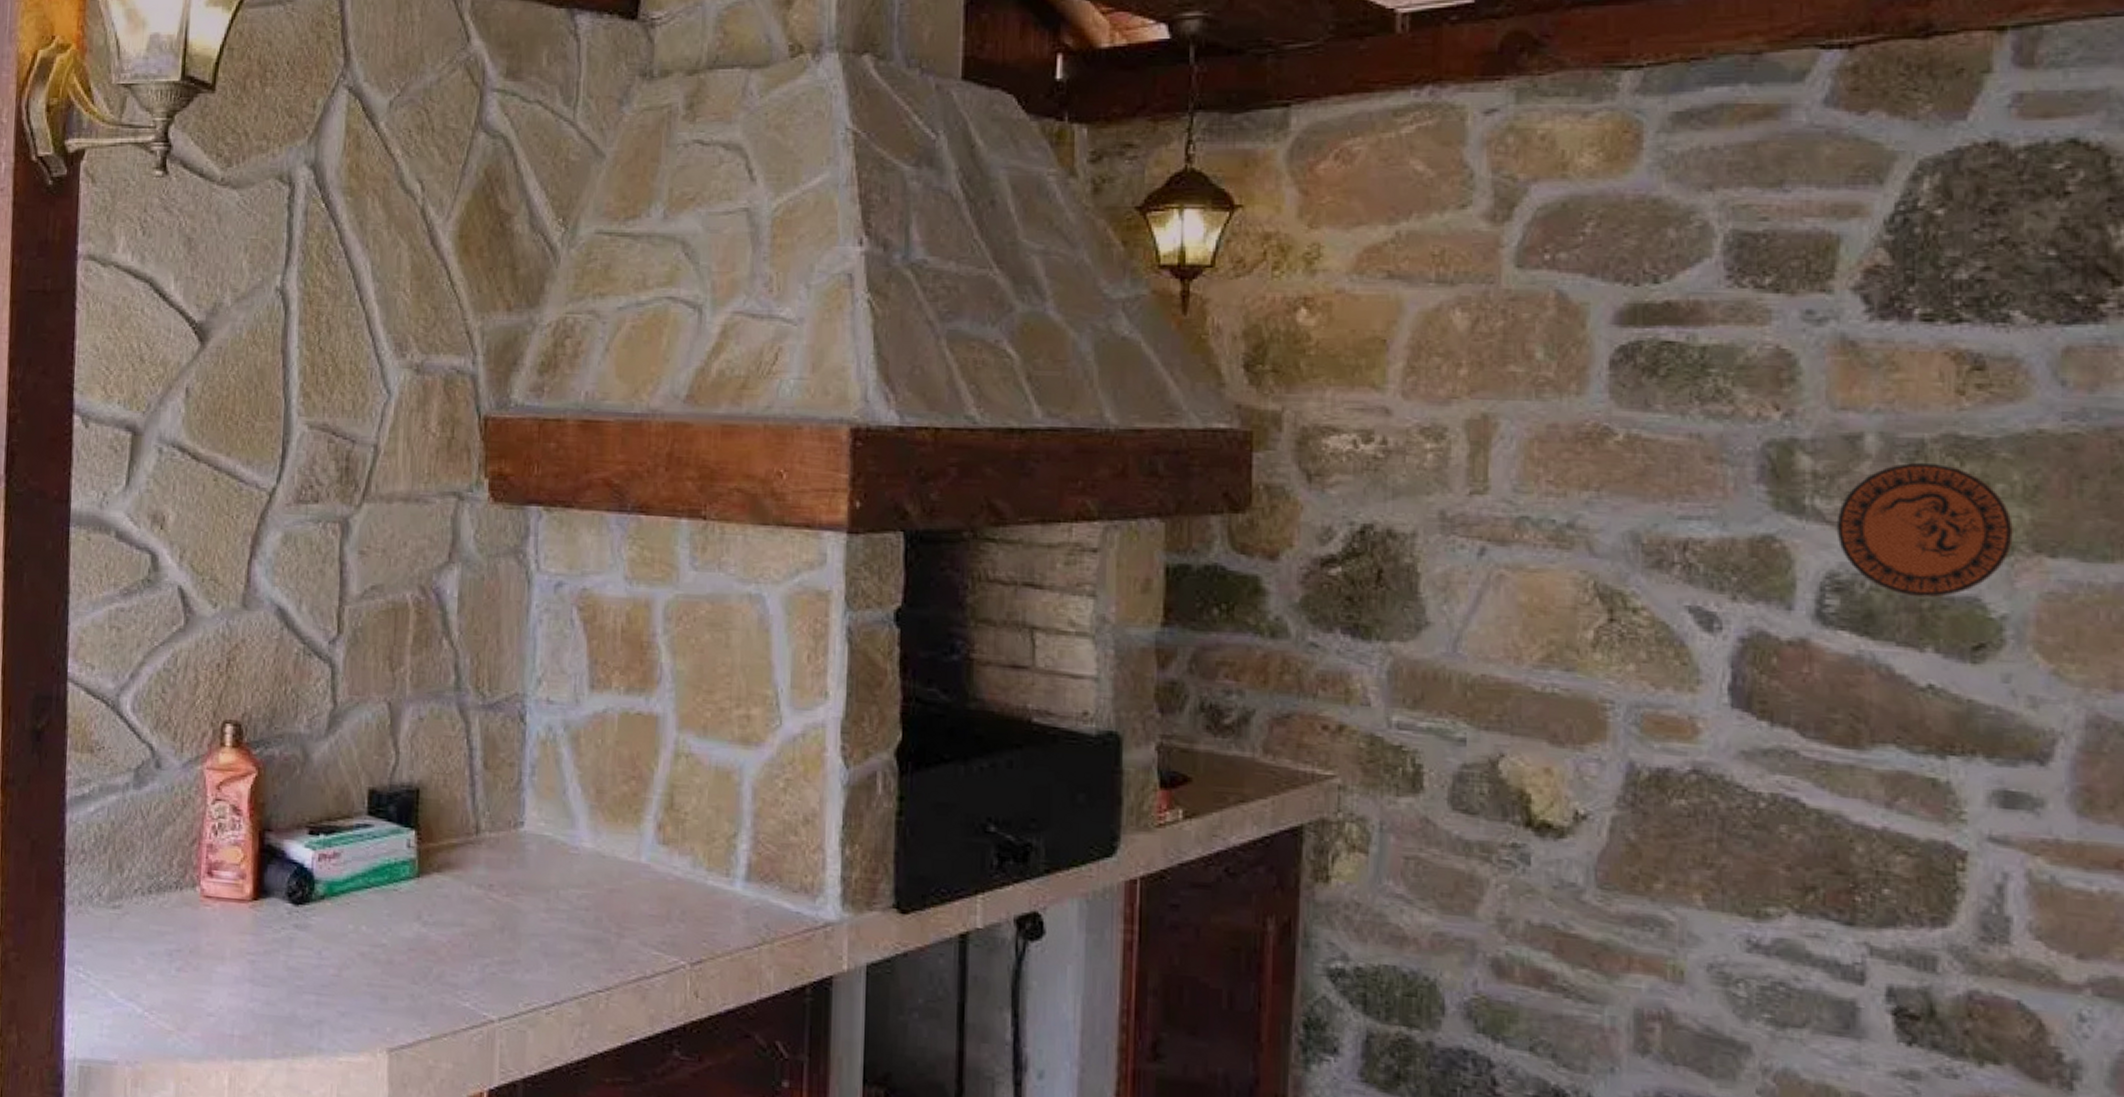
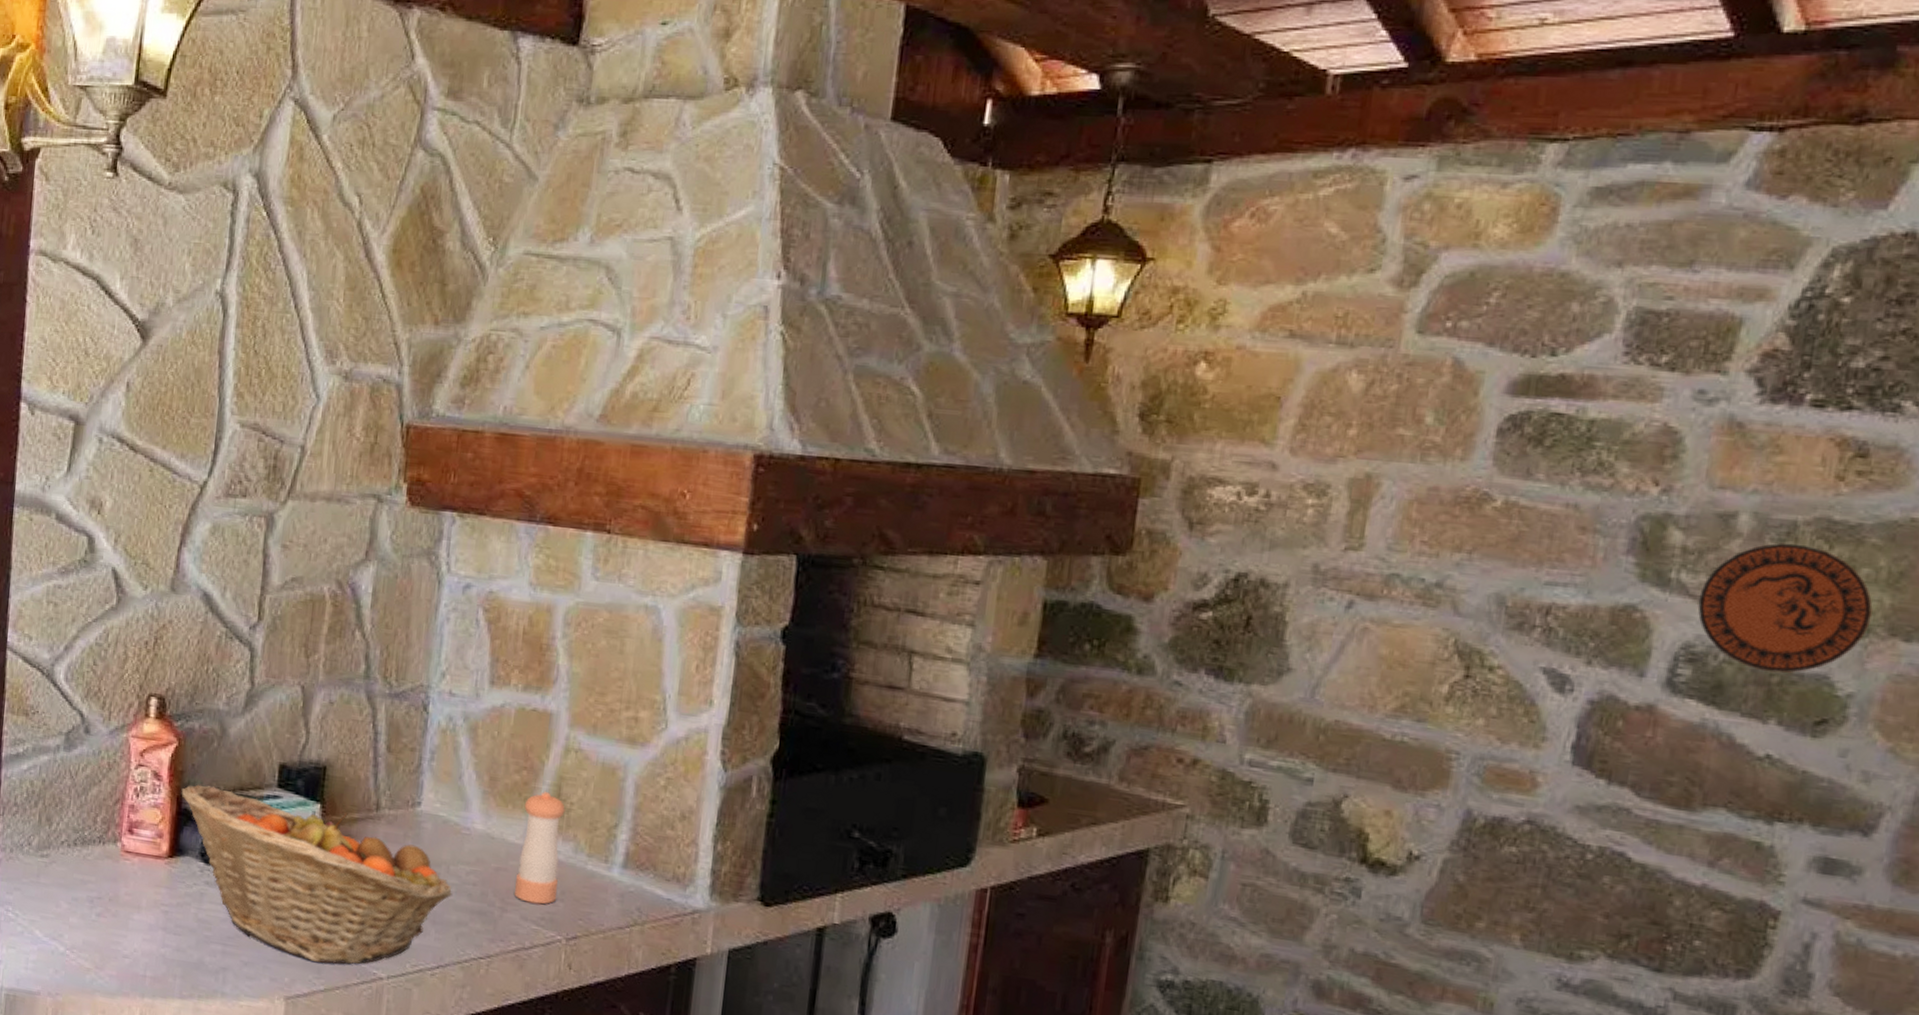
fruit basket: none [263,817,565,1009] -> present [181,784,453,965]
pepper shaker: none [631,801,680,927] -> present [514,790,565,905]

